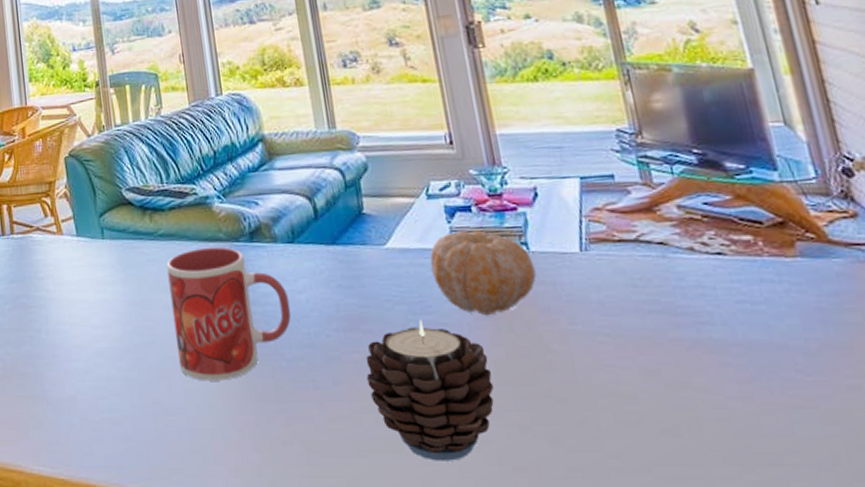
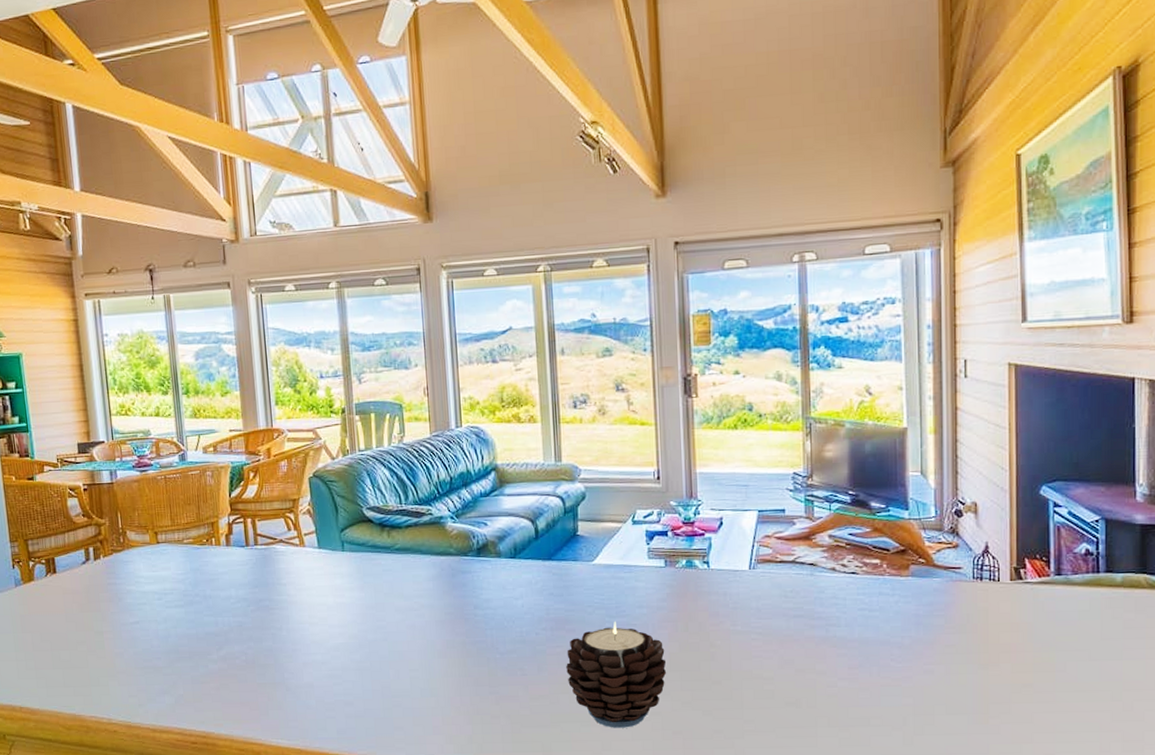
mug: present [166,247,292,381] -> none [401,560,508,670]
fruit: present [430,230,537,316] -> none [628,551,712,619]

